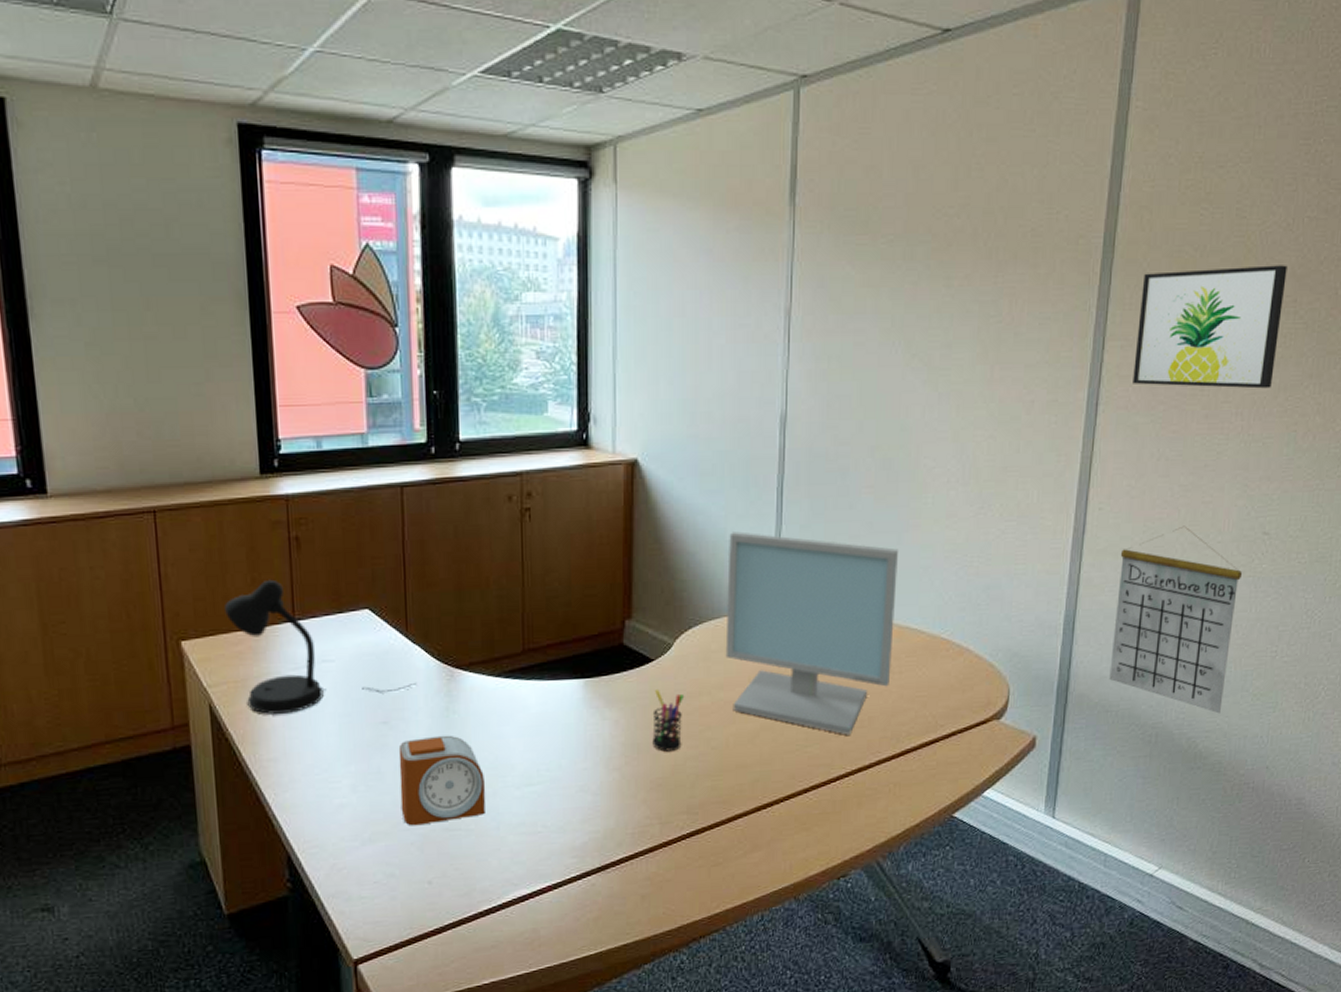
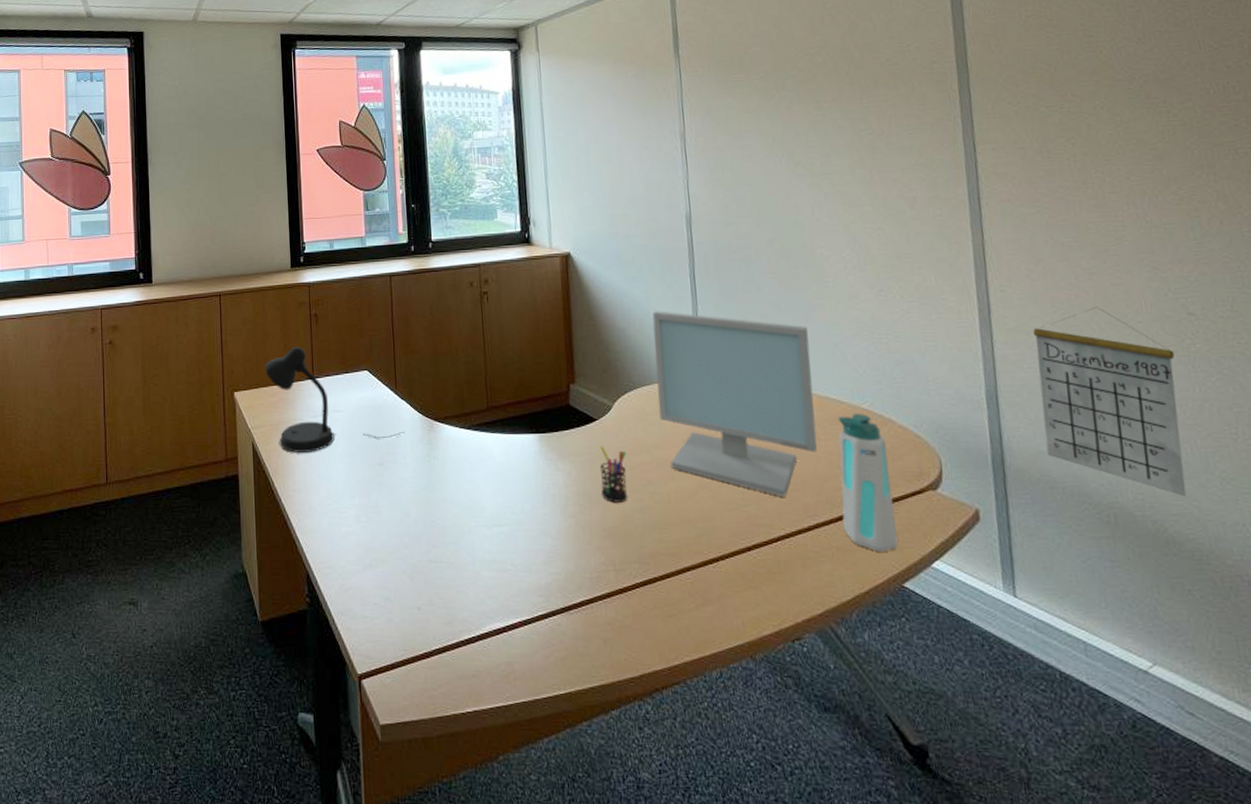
alarm clock: present [398,735,486,826] -> none [392,477,463,556]
water bottle: none [904,644,960,784] -> present [838,414,898,552]
wall art: present [1133,265,1288,389] -> none [1002,72,1160,181]

